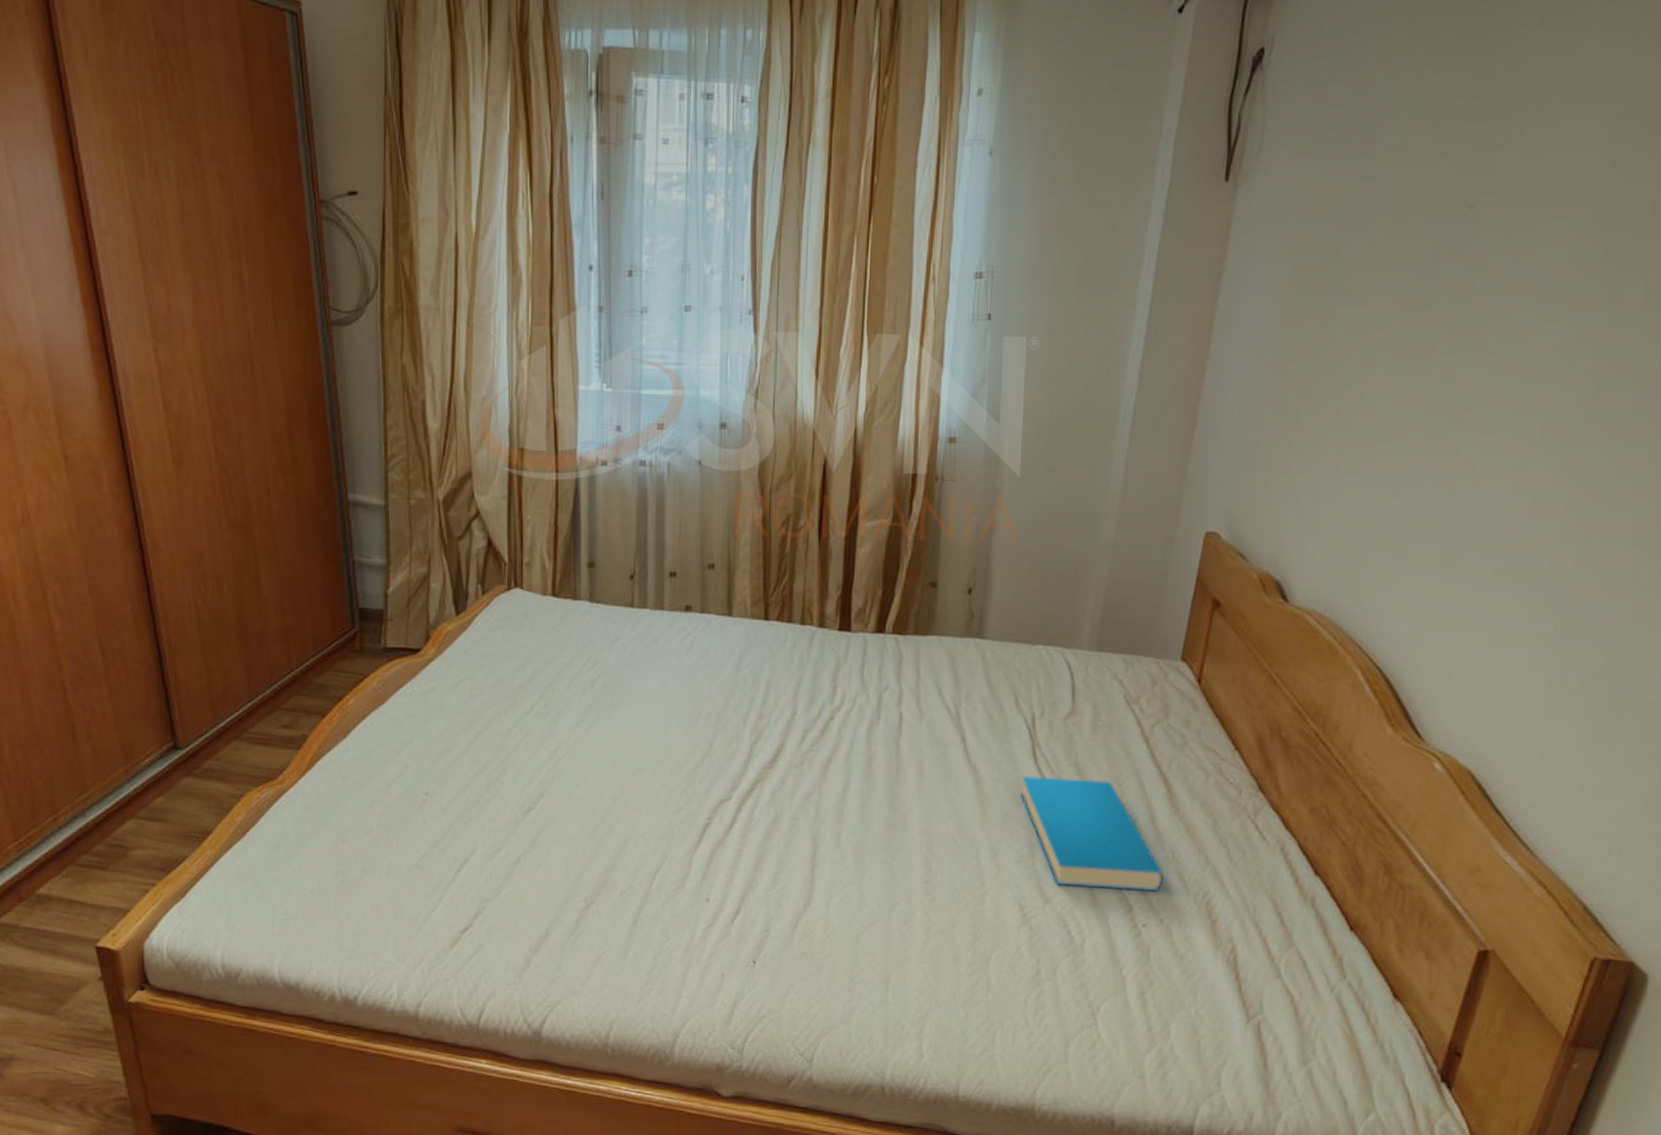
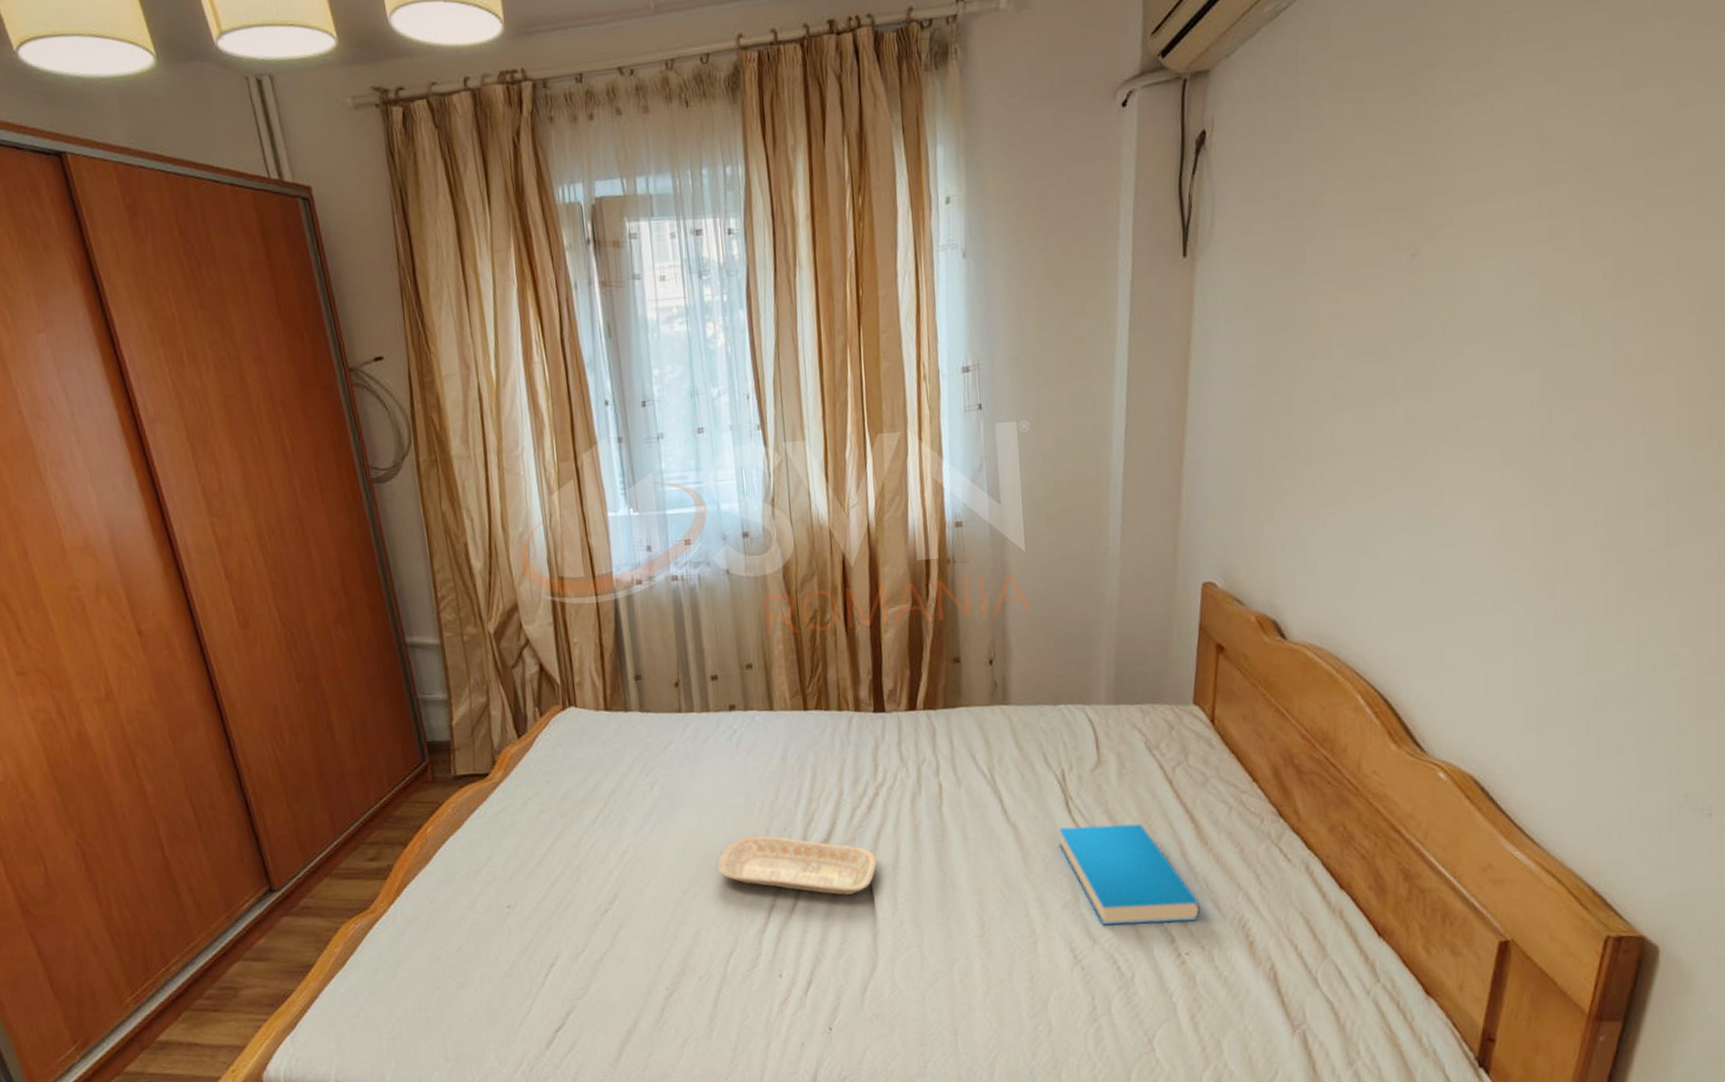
tray: none [654,748,825,822] -> present [718,835,878,895]

